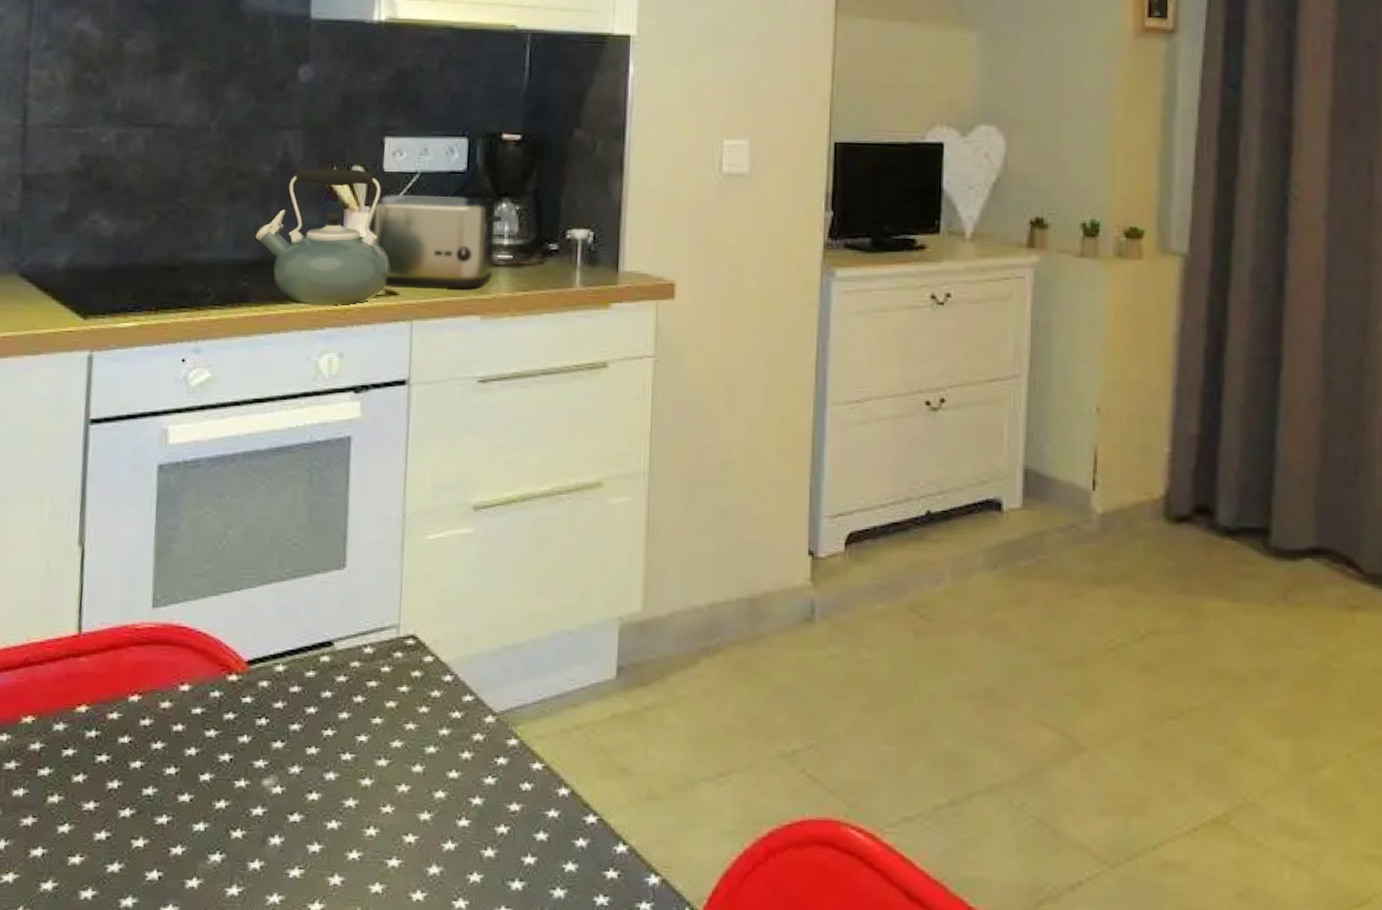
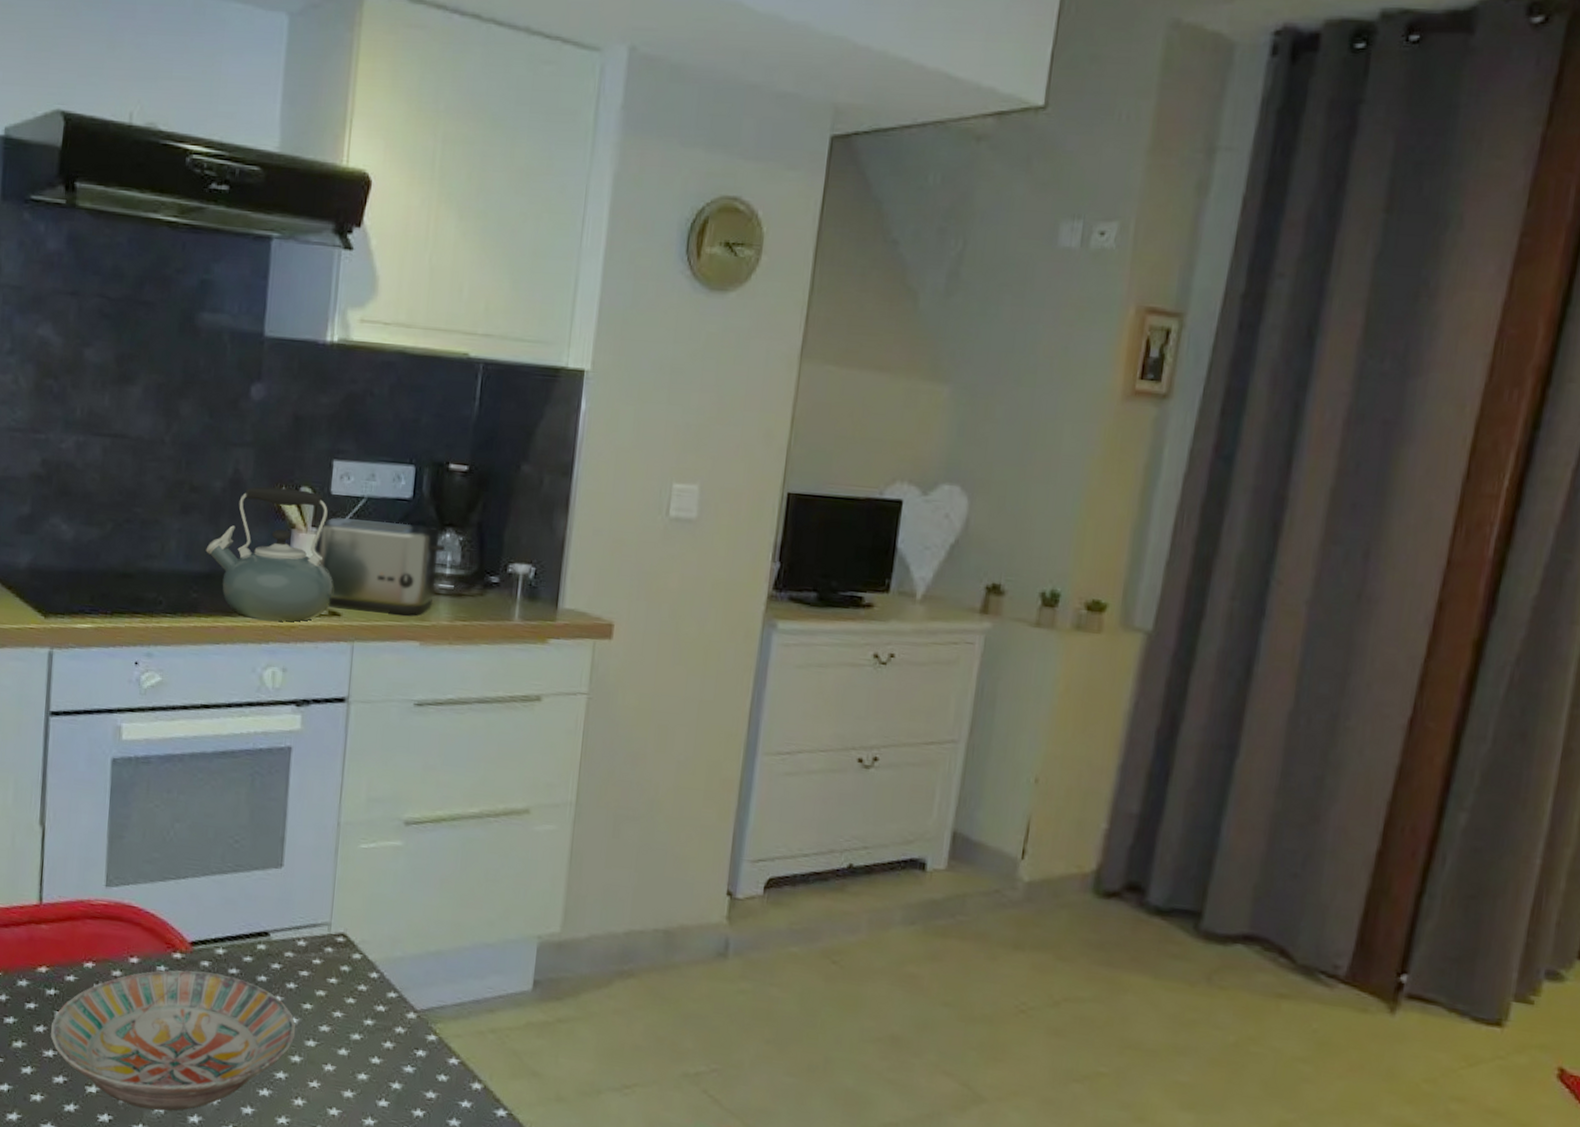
bowl: none [91,693,365,860] -> present [50,970,296,1111]

